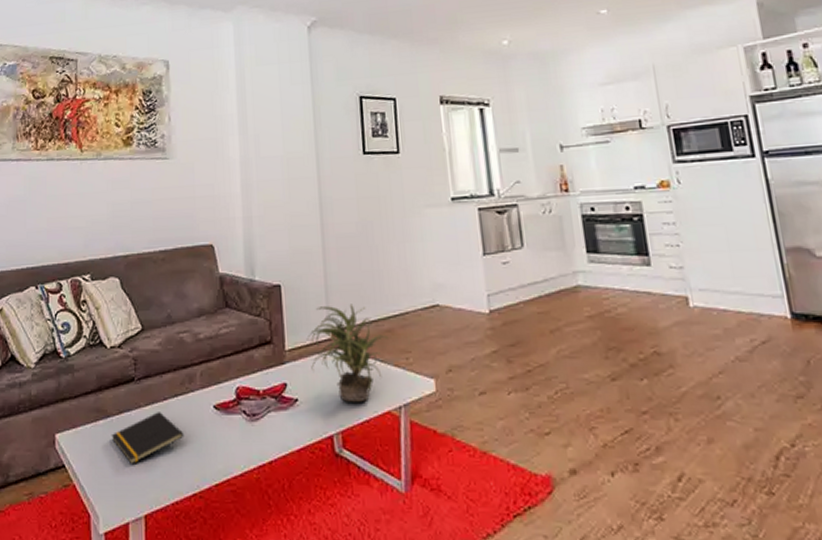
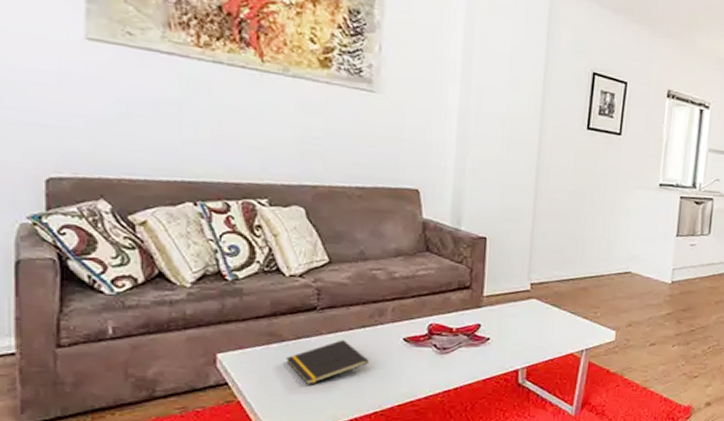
potted plant: present [306,304,389,403] -> none [505,261,582,345]

